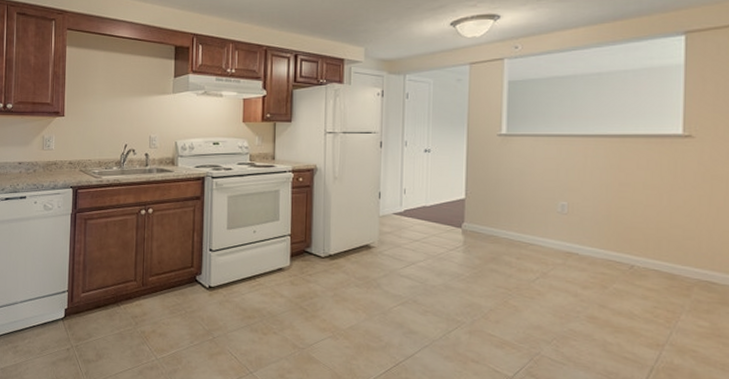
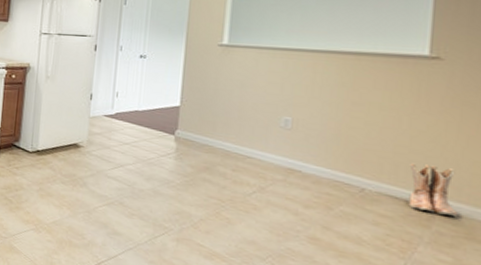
boots: none [670,237,711,284] -> present [408,163,457,216]

